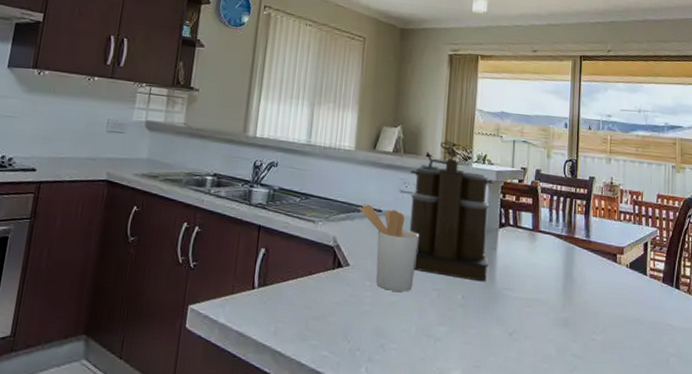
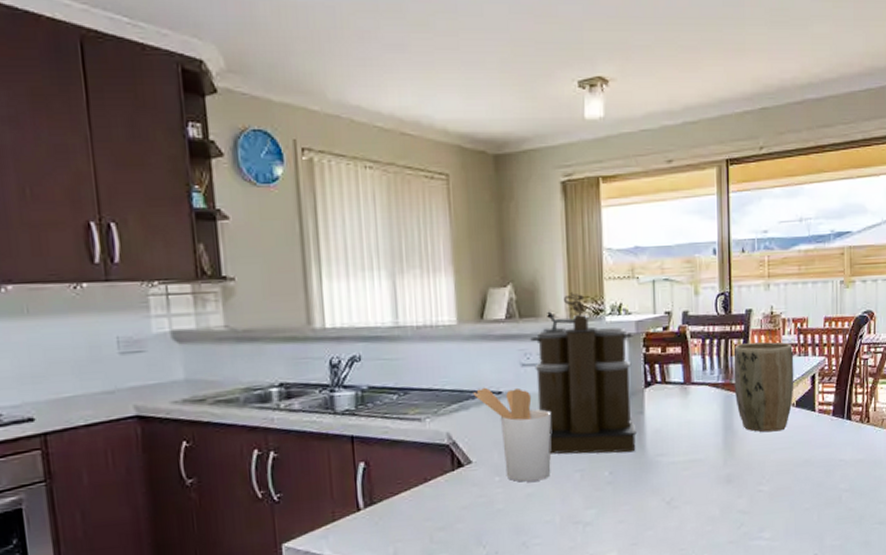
plant pot: none [575,204,629,288] -> present [733,341,794,432]

